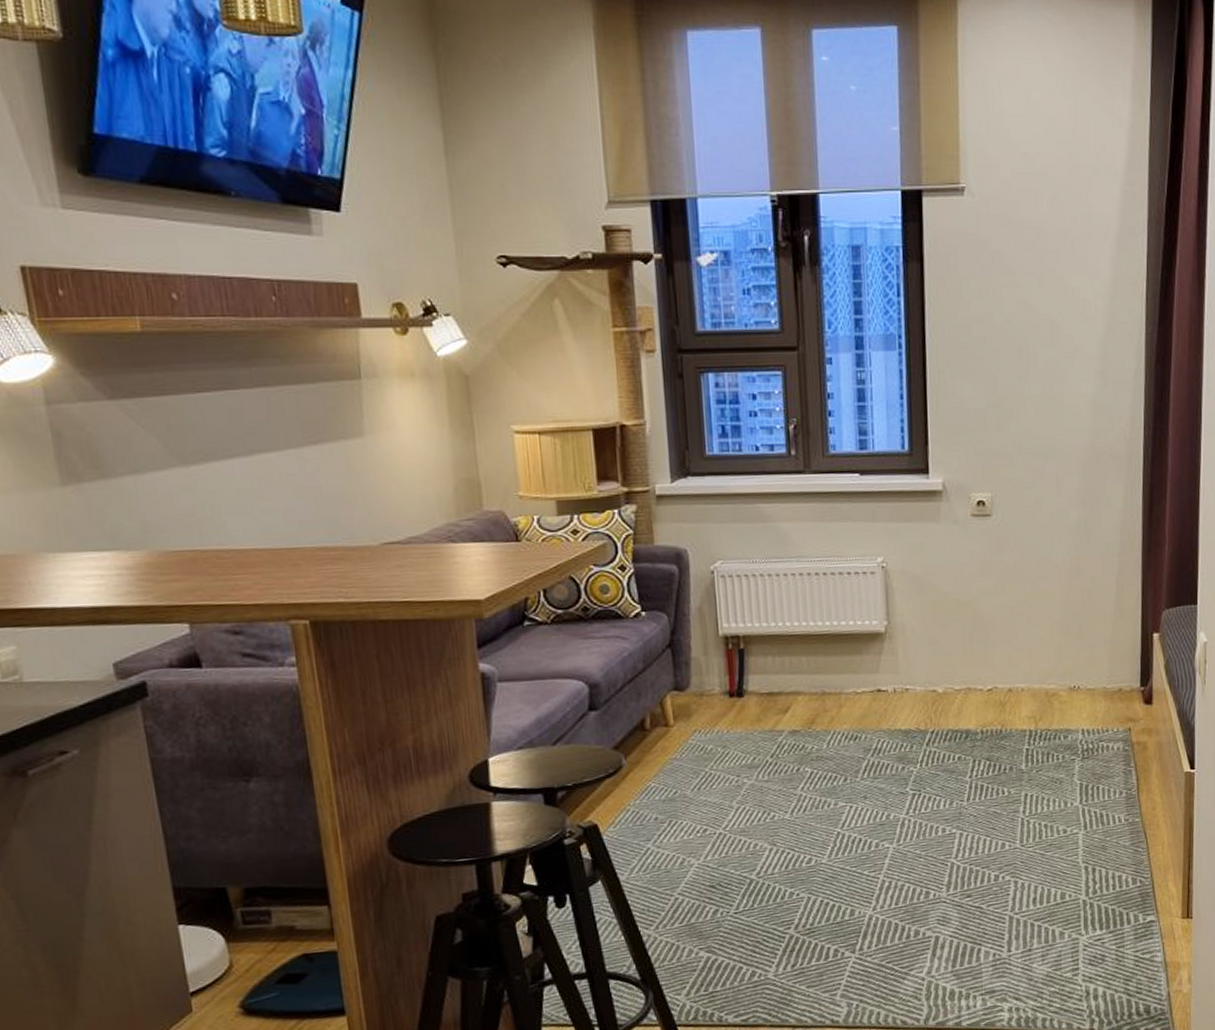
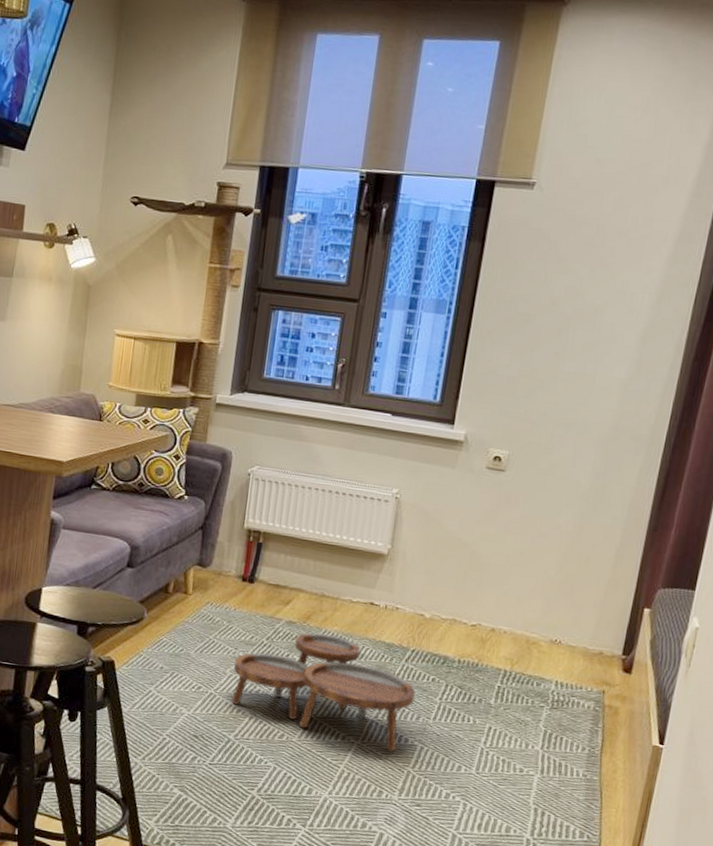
nesting tables: none [740,735,944,847] -> present [231,632,416,752]

